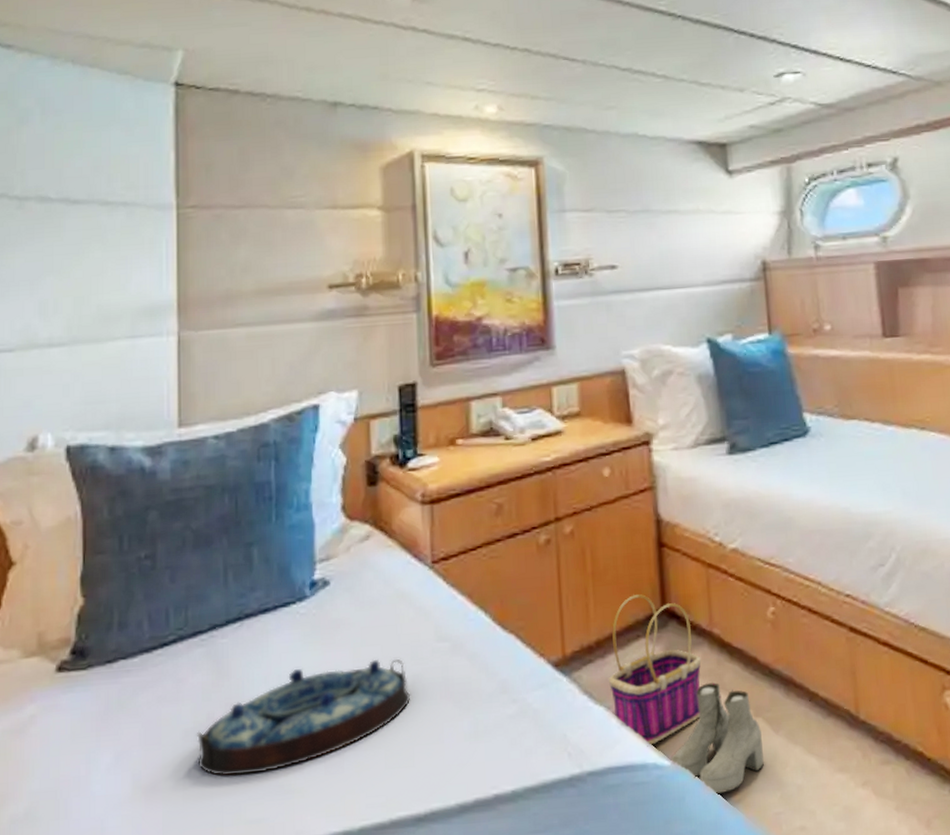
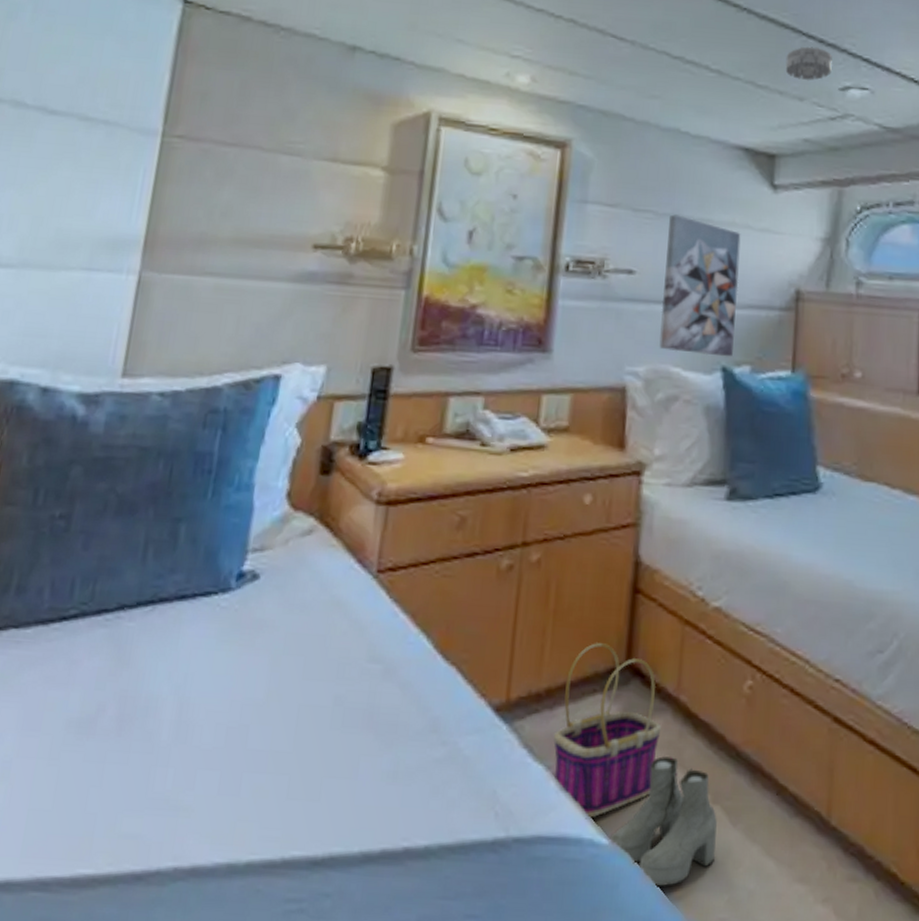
serving tray: present [197,659,411,777] -> none [76,669,330,782]
wall art: none [640,210,715,332] -> present [659,214,741,357]
smoke detector: none [722,41,765,73] -> present [785,46,832,81]

